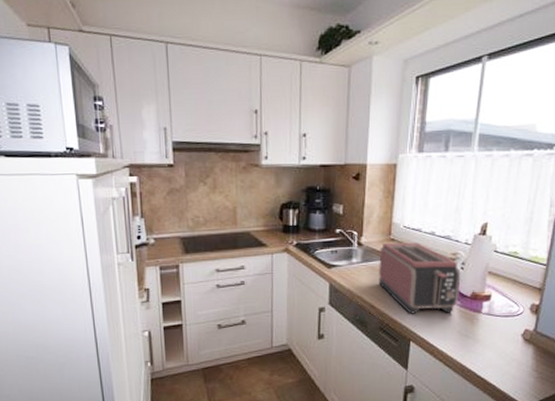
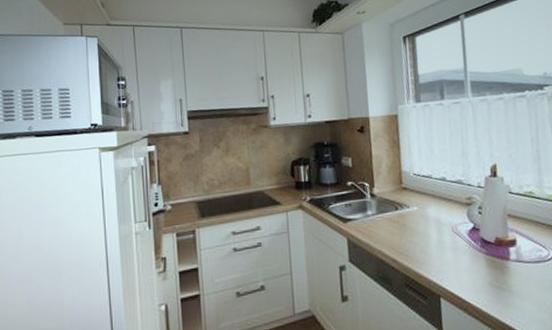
toaster: present [379,242,461,314] -> none [393,189,483,267]

